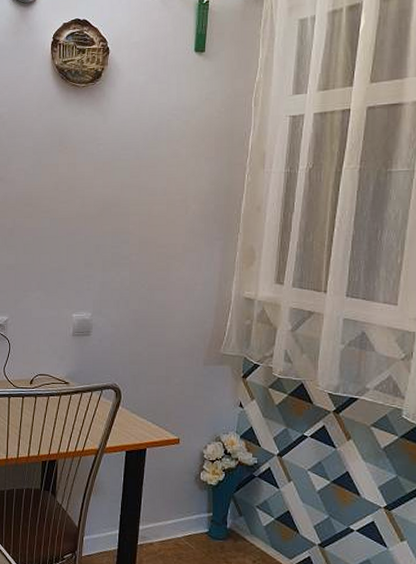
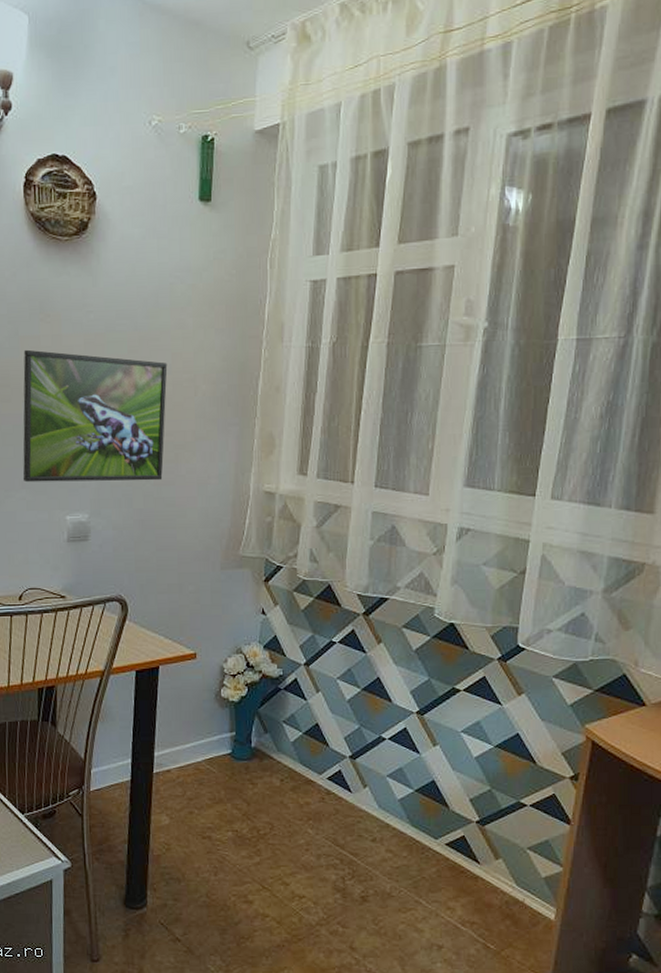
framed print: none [38,175,163,286] -> present [22,349,168,483]

